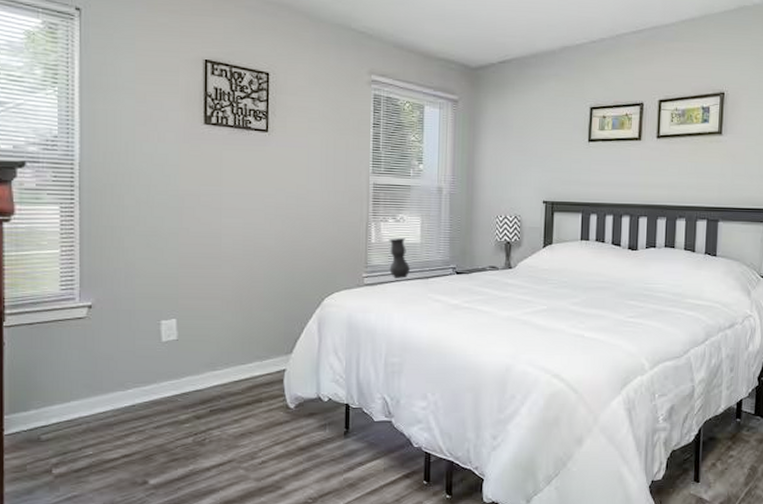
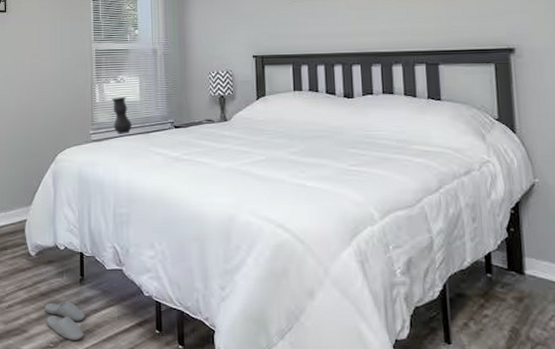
slippers: none [304,454,348,495] -> present [45,300,85,340]

